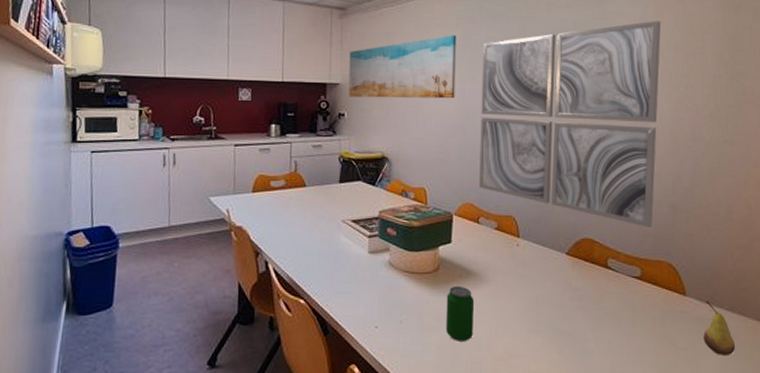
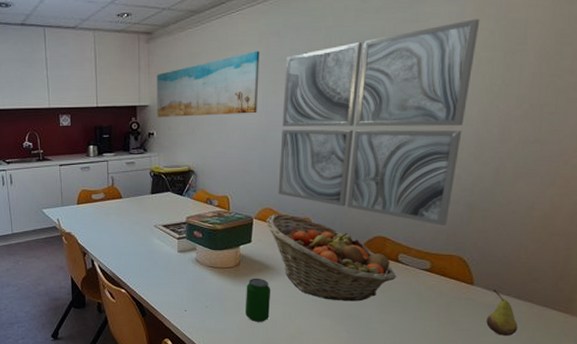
fruit basket: none [467,210,607,315] -> present [266,213,396,301]

